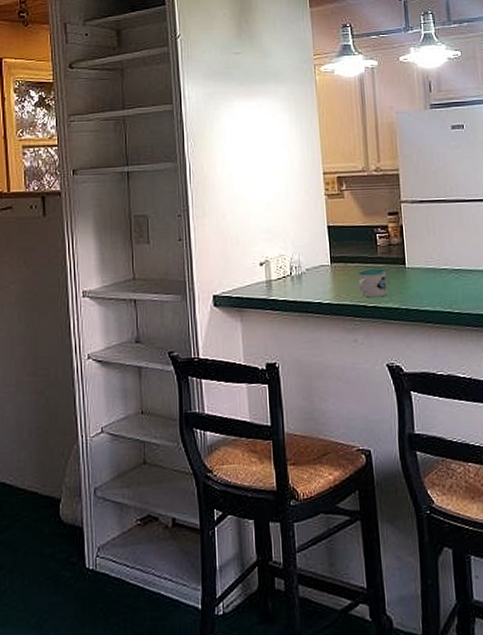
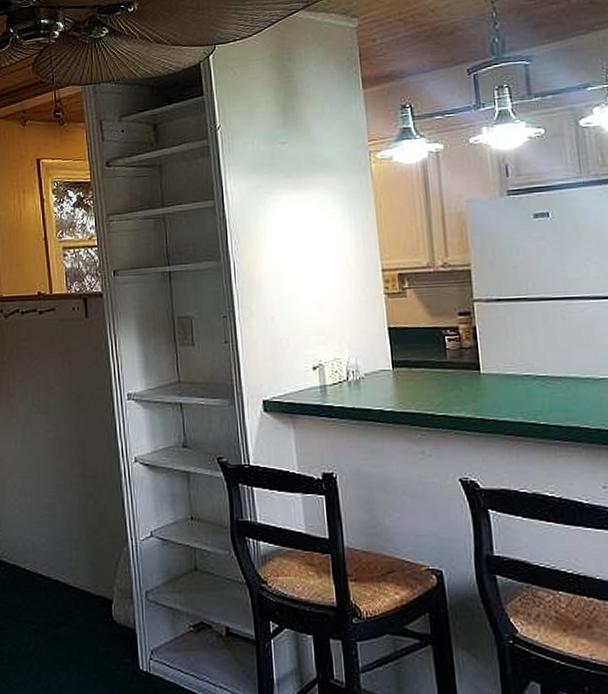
mug: present [359,269,387,298] -> none [426,374,459,406]

